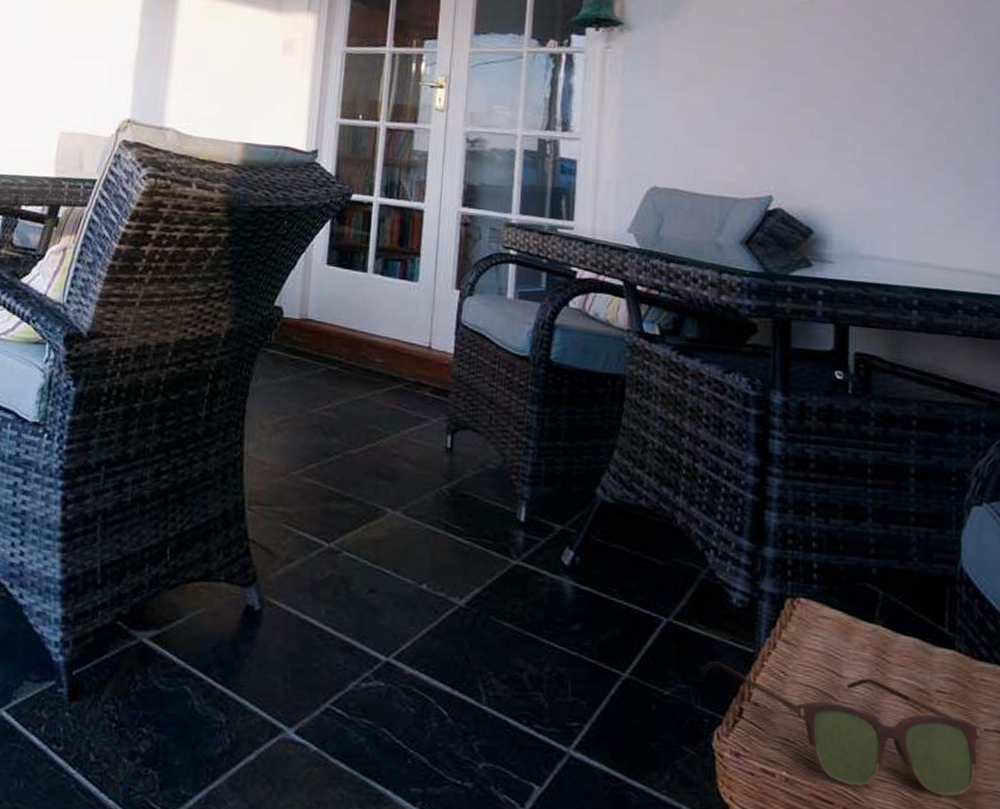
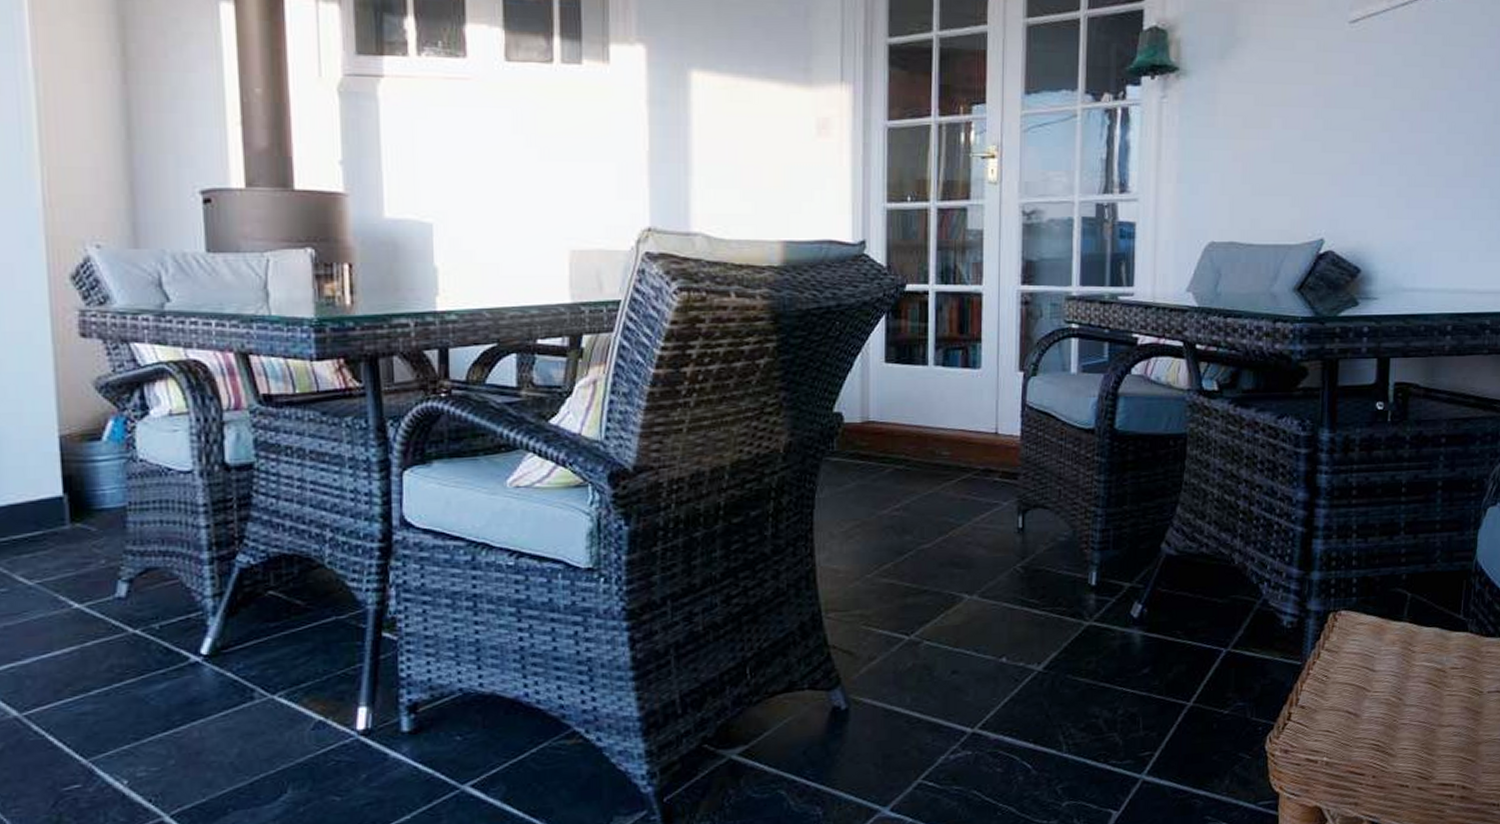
sunglasses: present [701,660,981,797] -> none [1256,668,1485,758]

